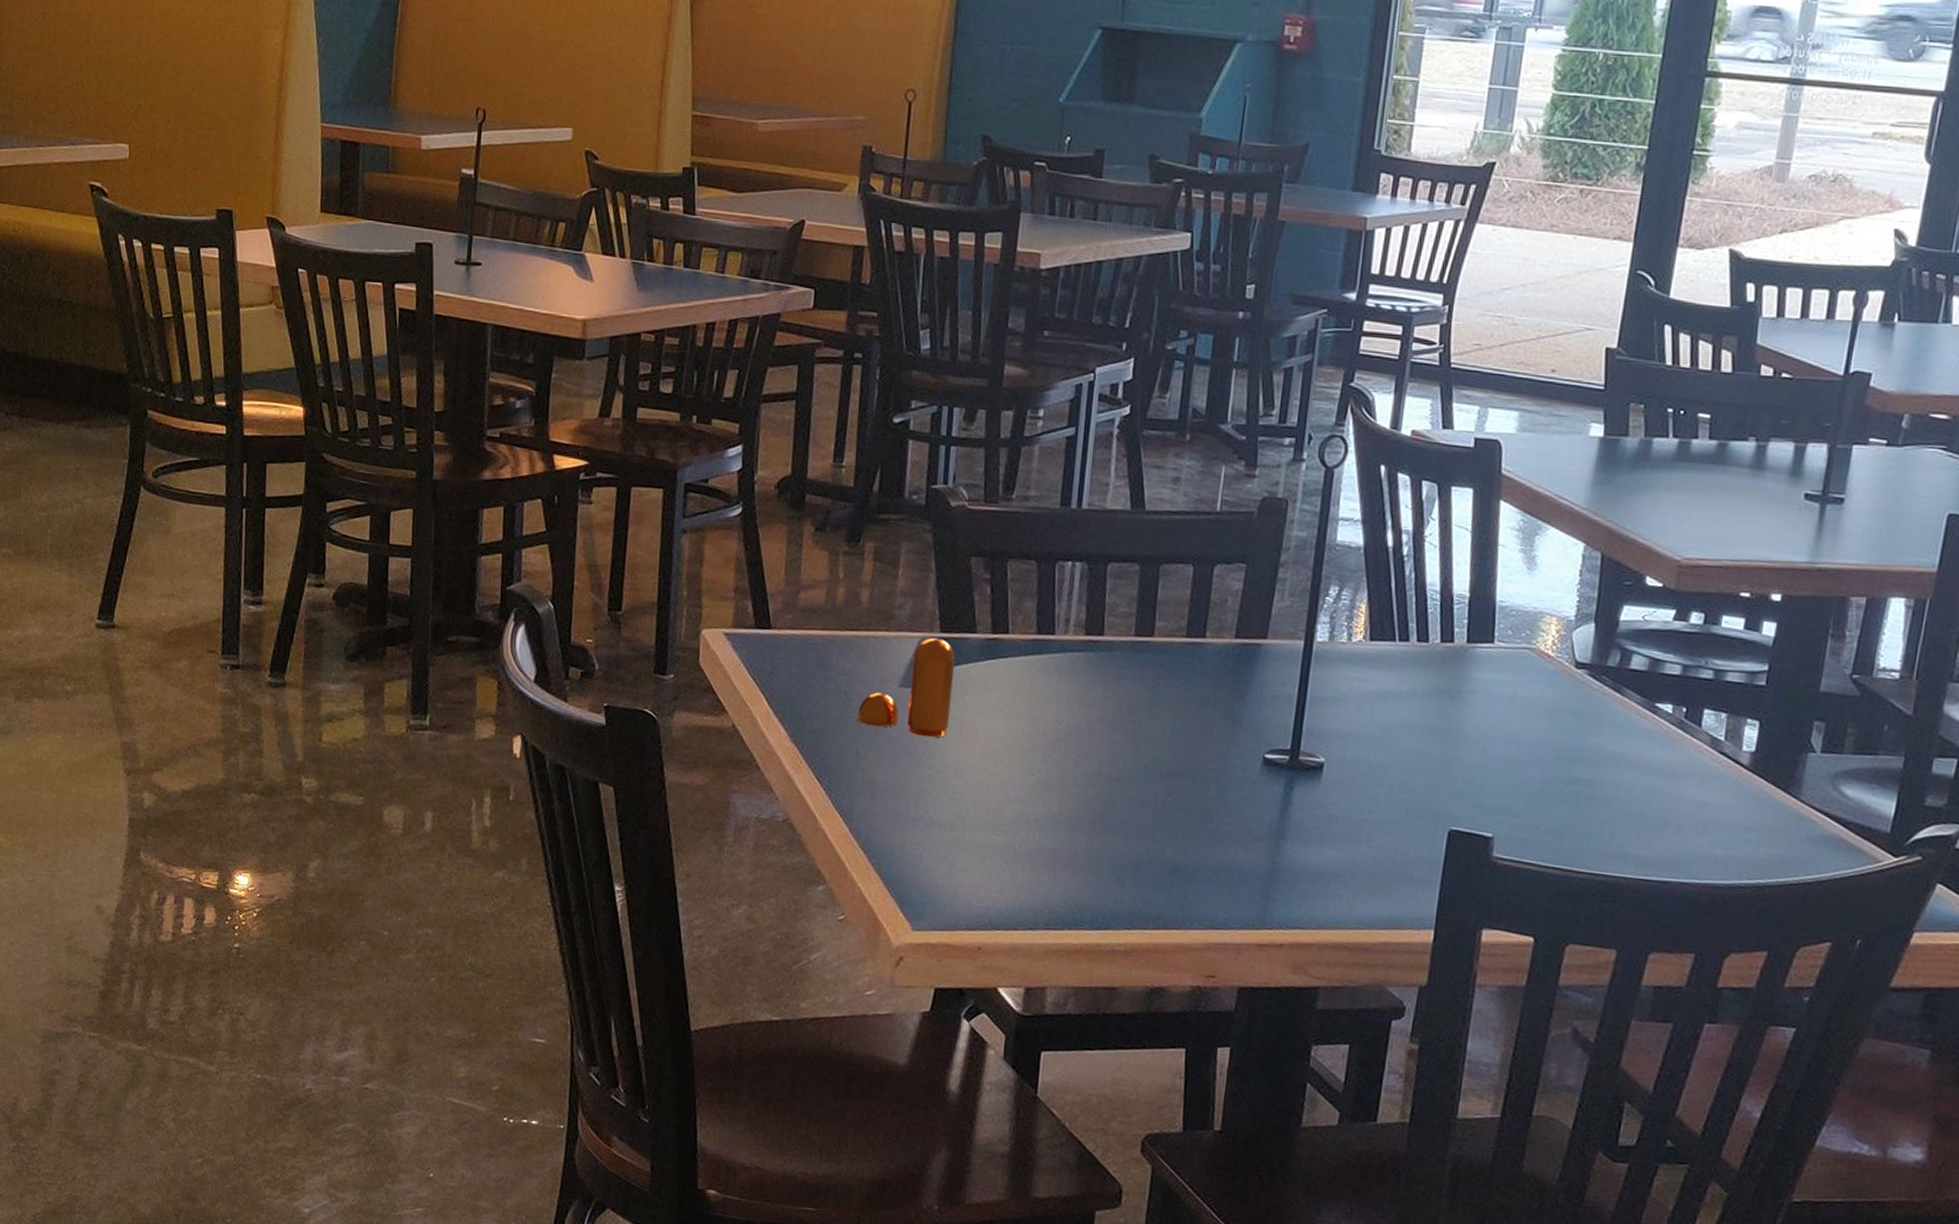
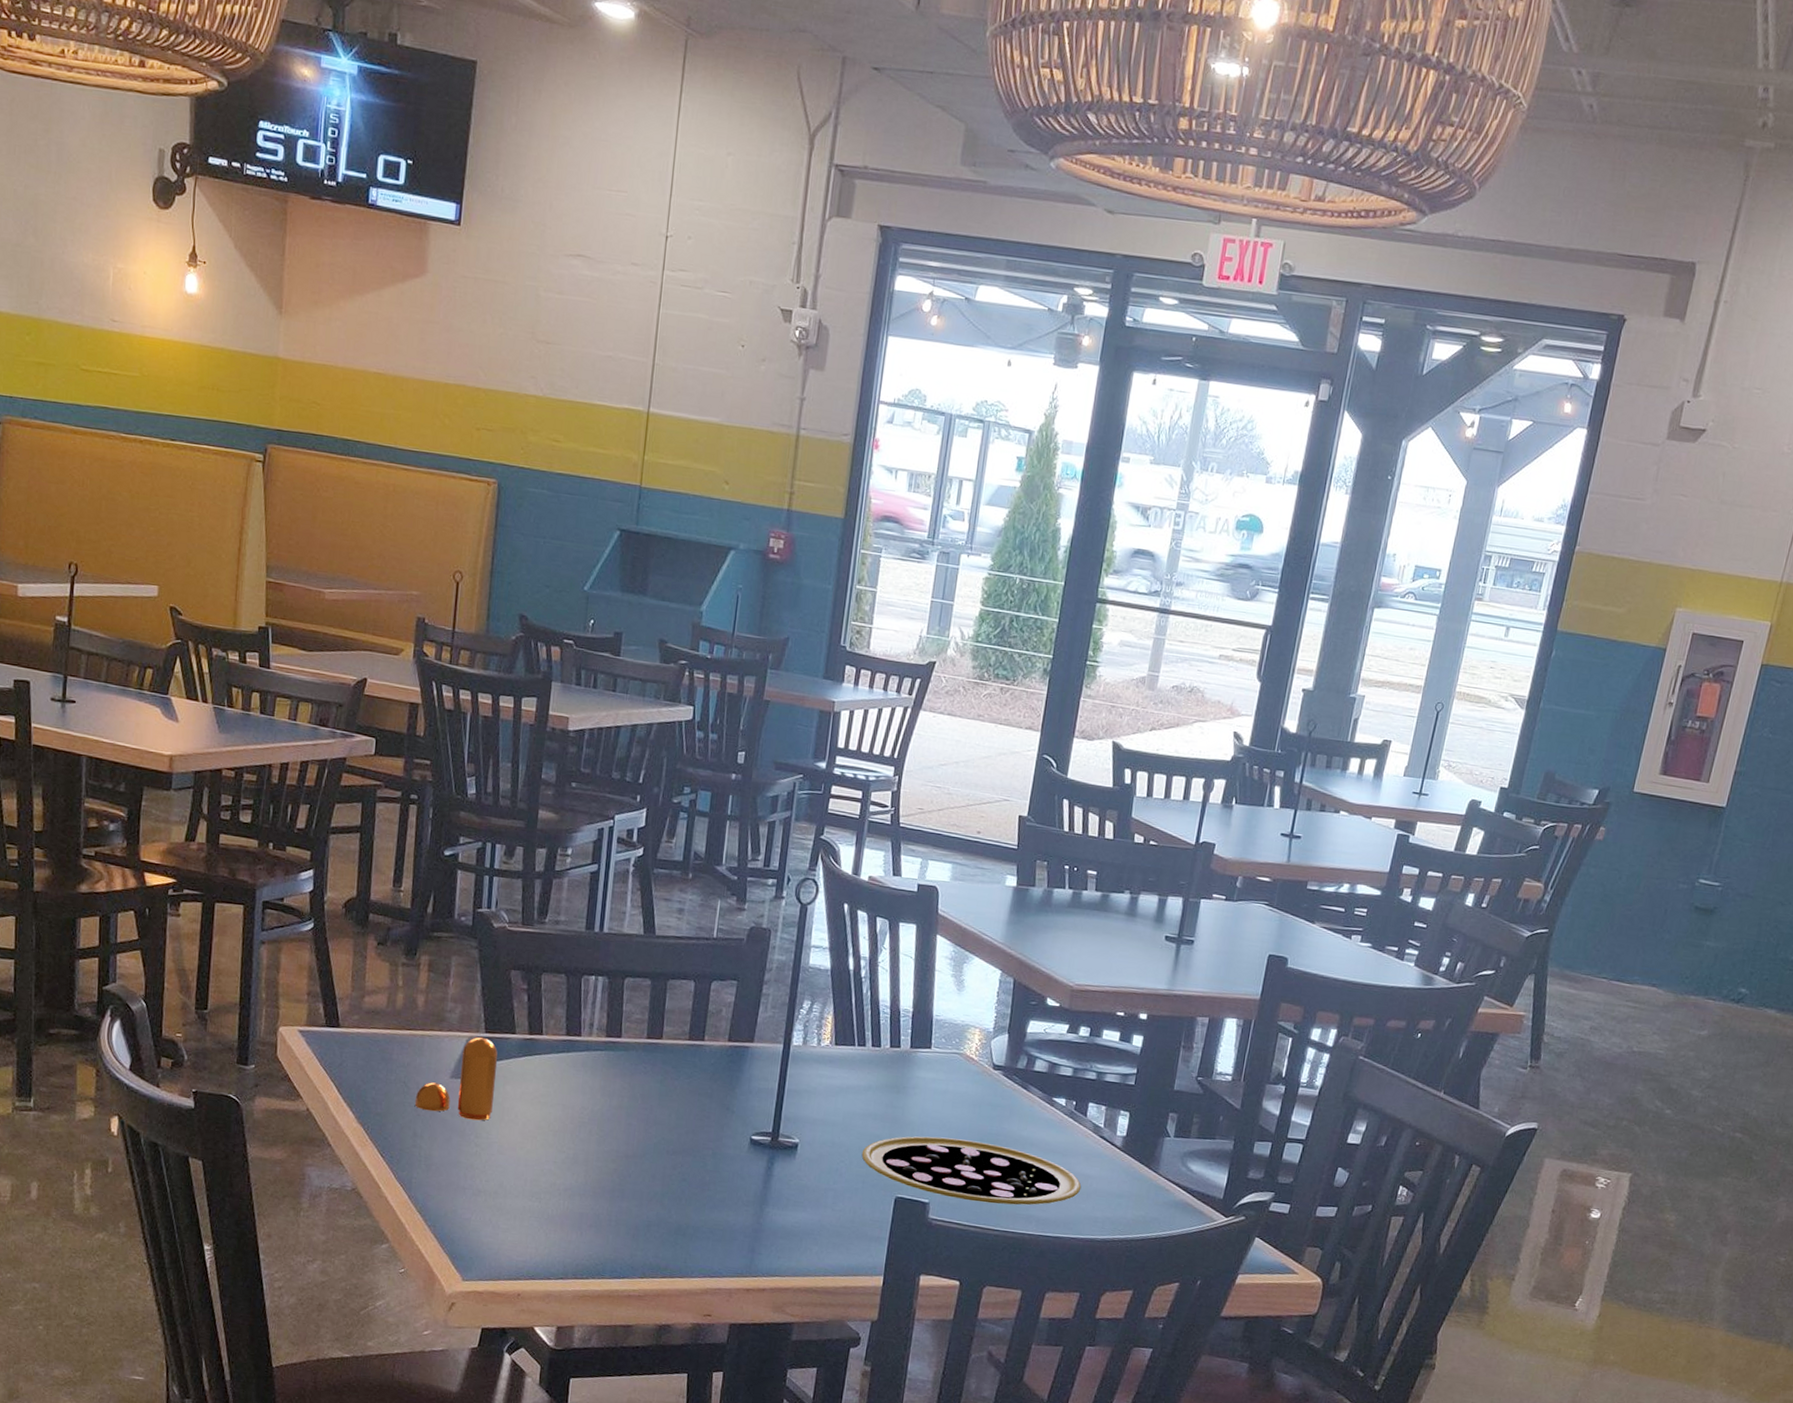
pizza: none [1404,753,1696,841] -> present [861,1136,1082,1205]

